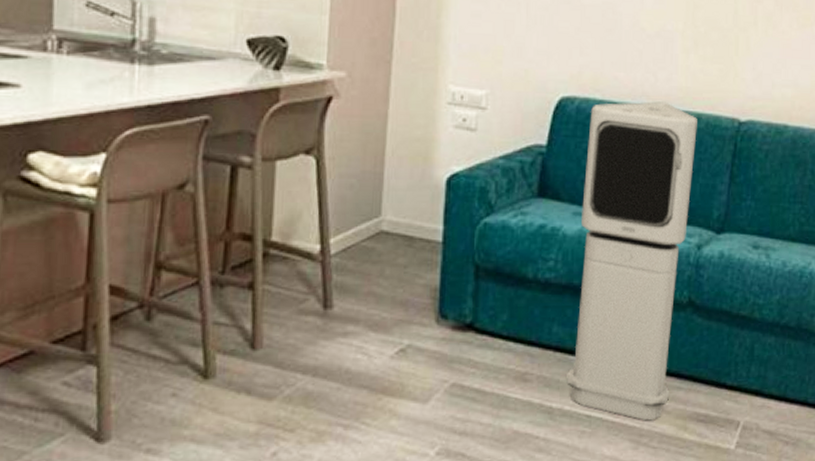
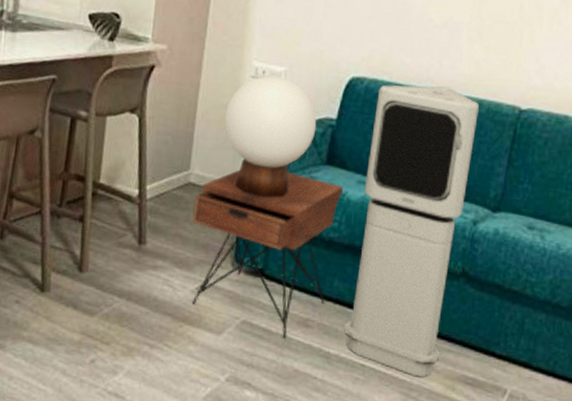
nightstand: none [386,209,559,397] -> present [191,170,344,338]
table lamp: none [418,101,525,241] -> present [224,75,317,198]

